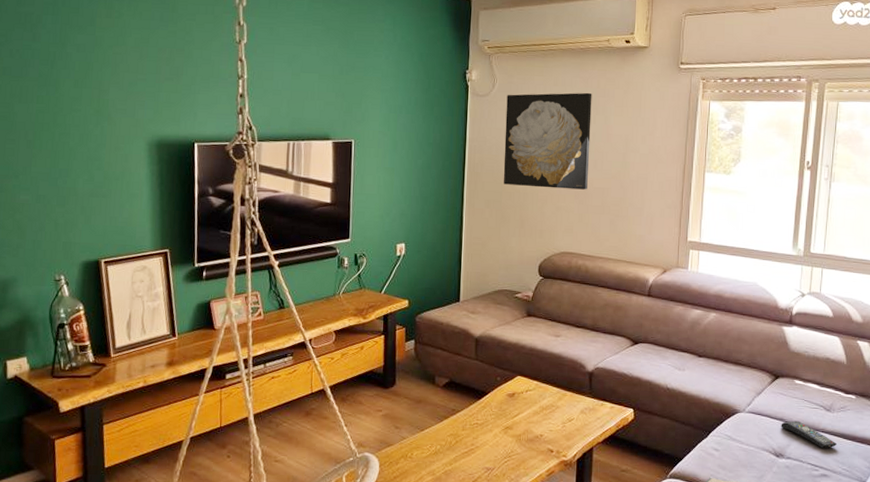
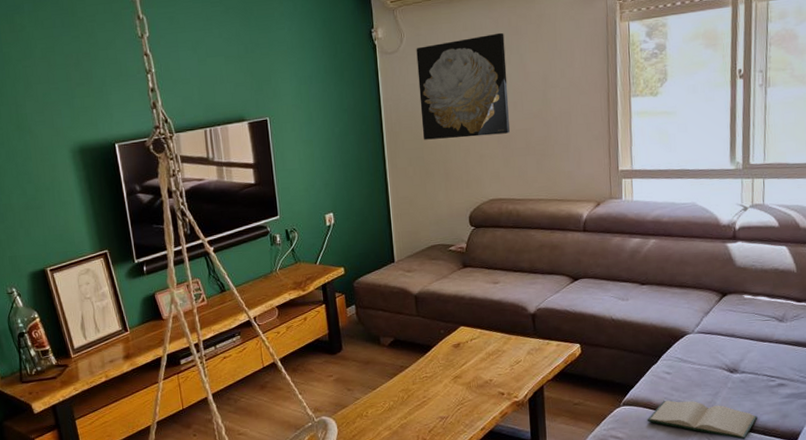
remote control: present [781,420,837,449] -> none [732,335,792,359]

